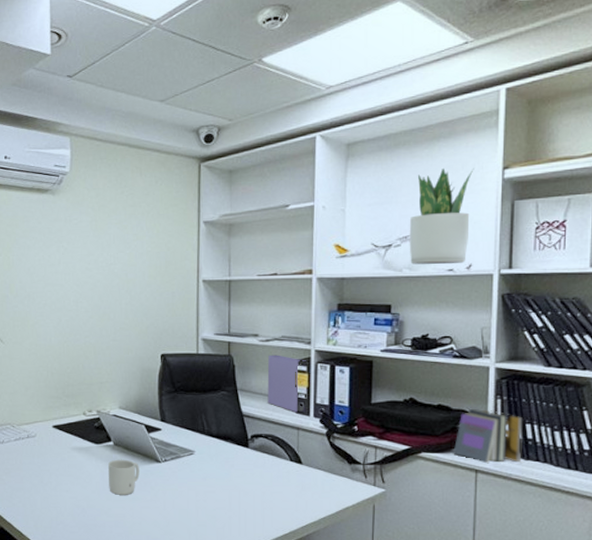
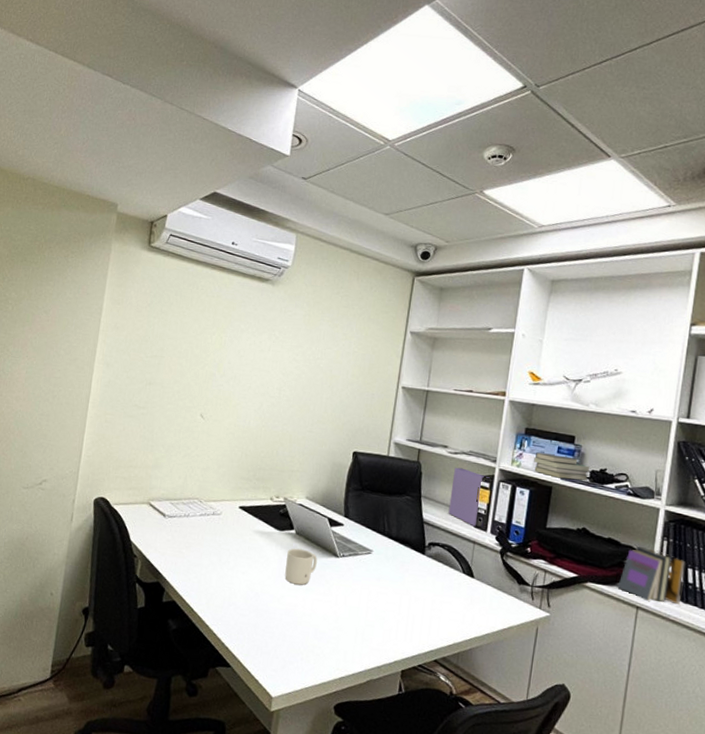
books: none [350,327,411,351] -> present [534,452,590,481]
planter: present [409,169,474,264] -> none [597,316,665,407]

